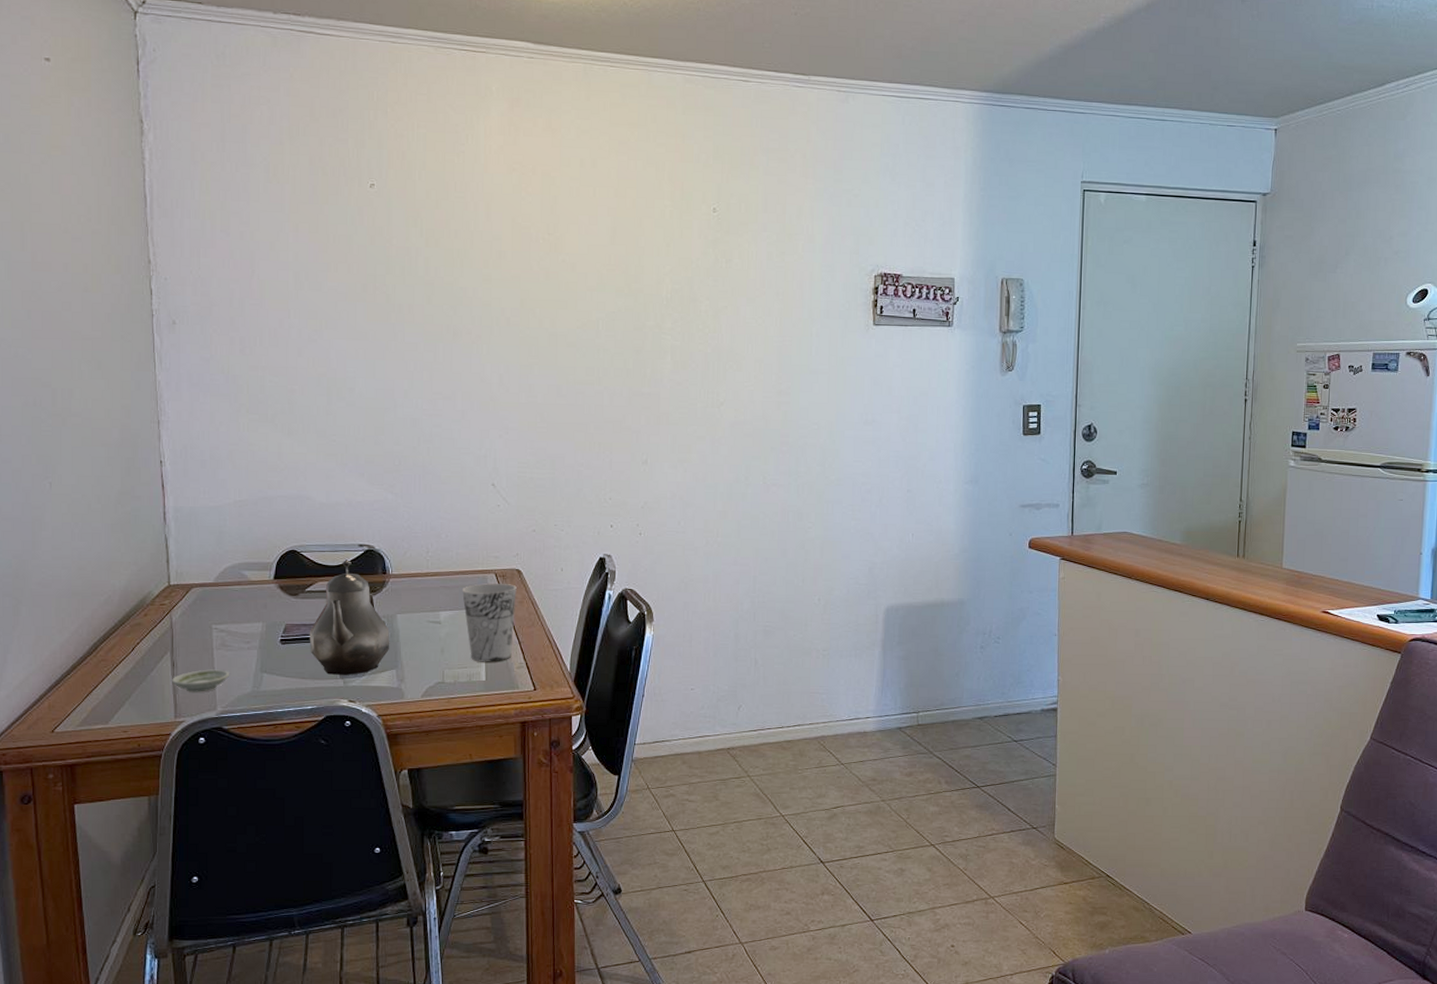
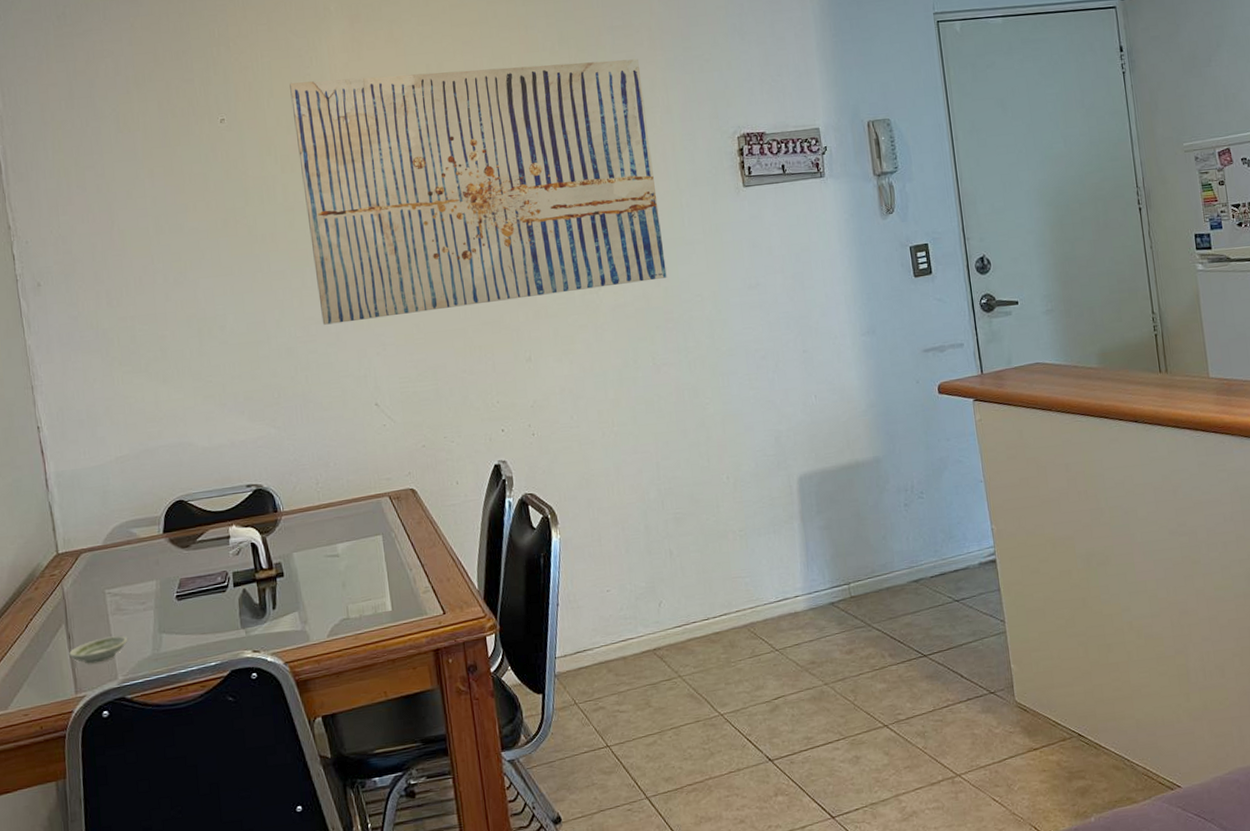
teapot: present [309,559,389,675] -> none [204,502,289,626]
wall art: none [443,157,790,403] -> present [290,58,667,325]
cup: present [462,583,517,662] -> none [357,505,416,592]

